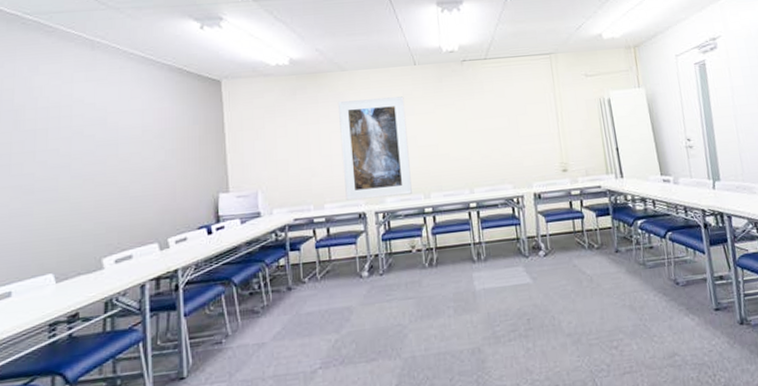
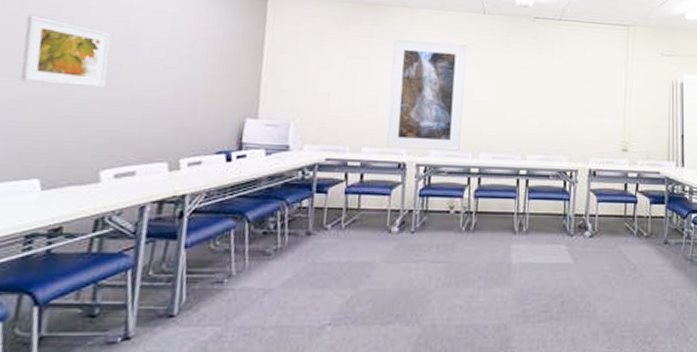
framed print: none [21,131,96,190] -> present [20,14,111,89]

